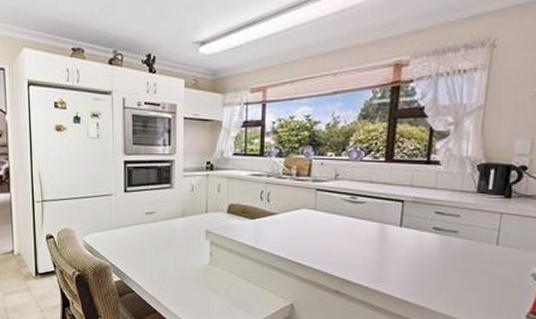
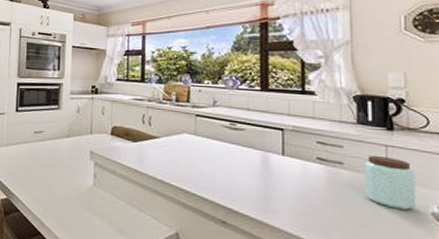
peanut butter: none [474,222,524,272] -> present [364,155,416,210]

